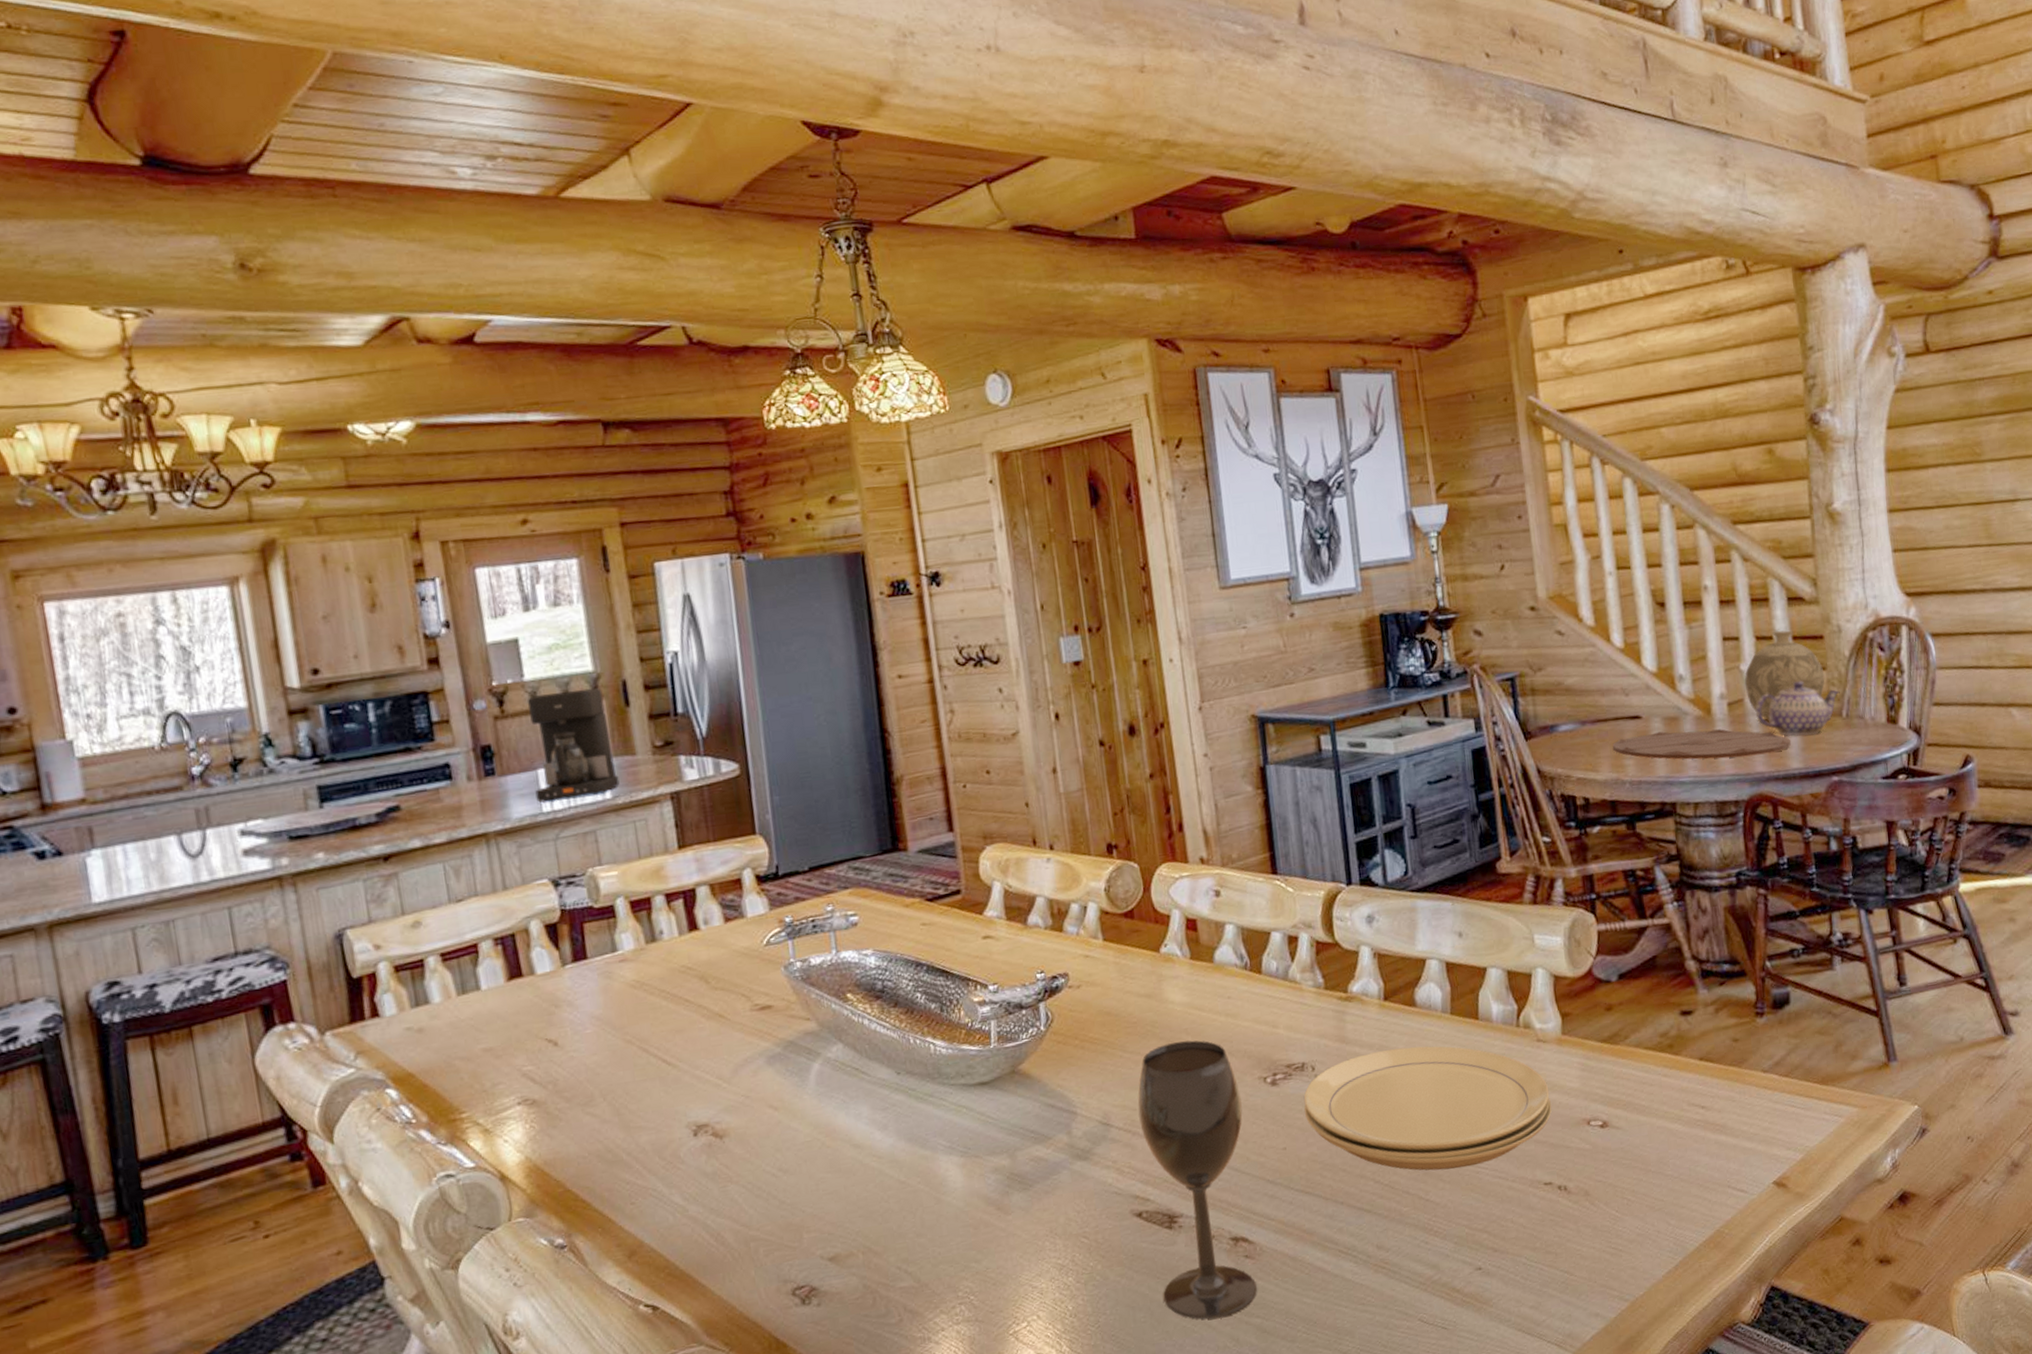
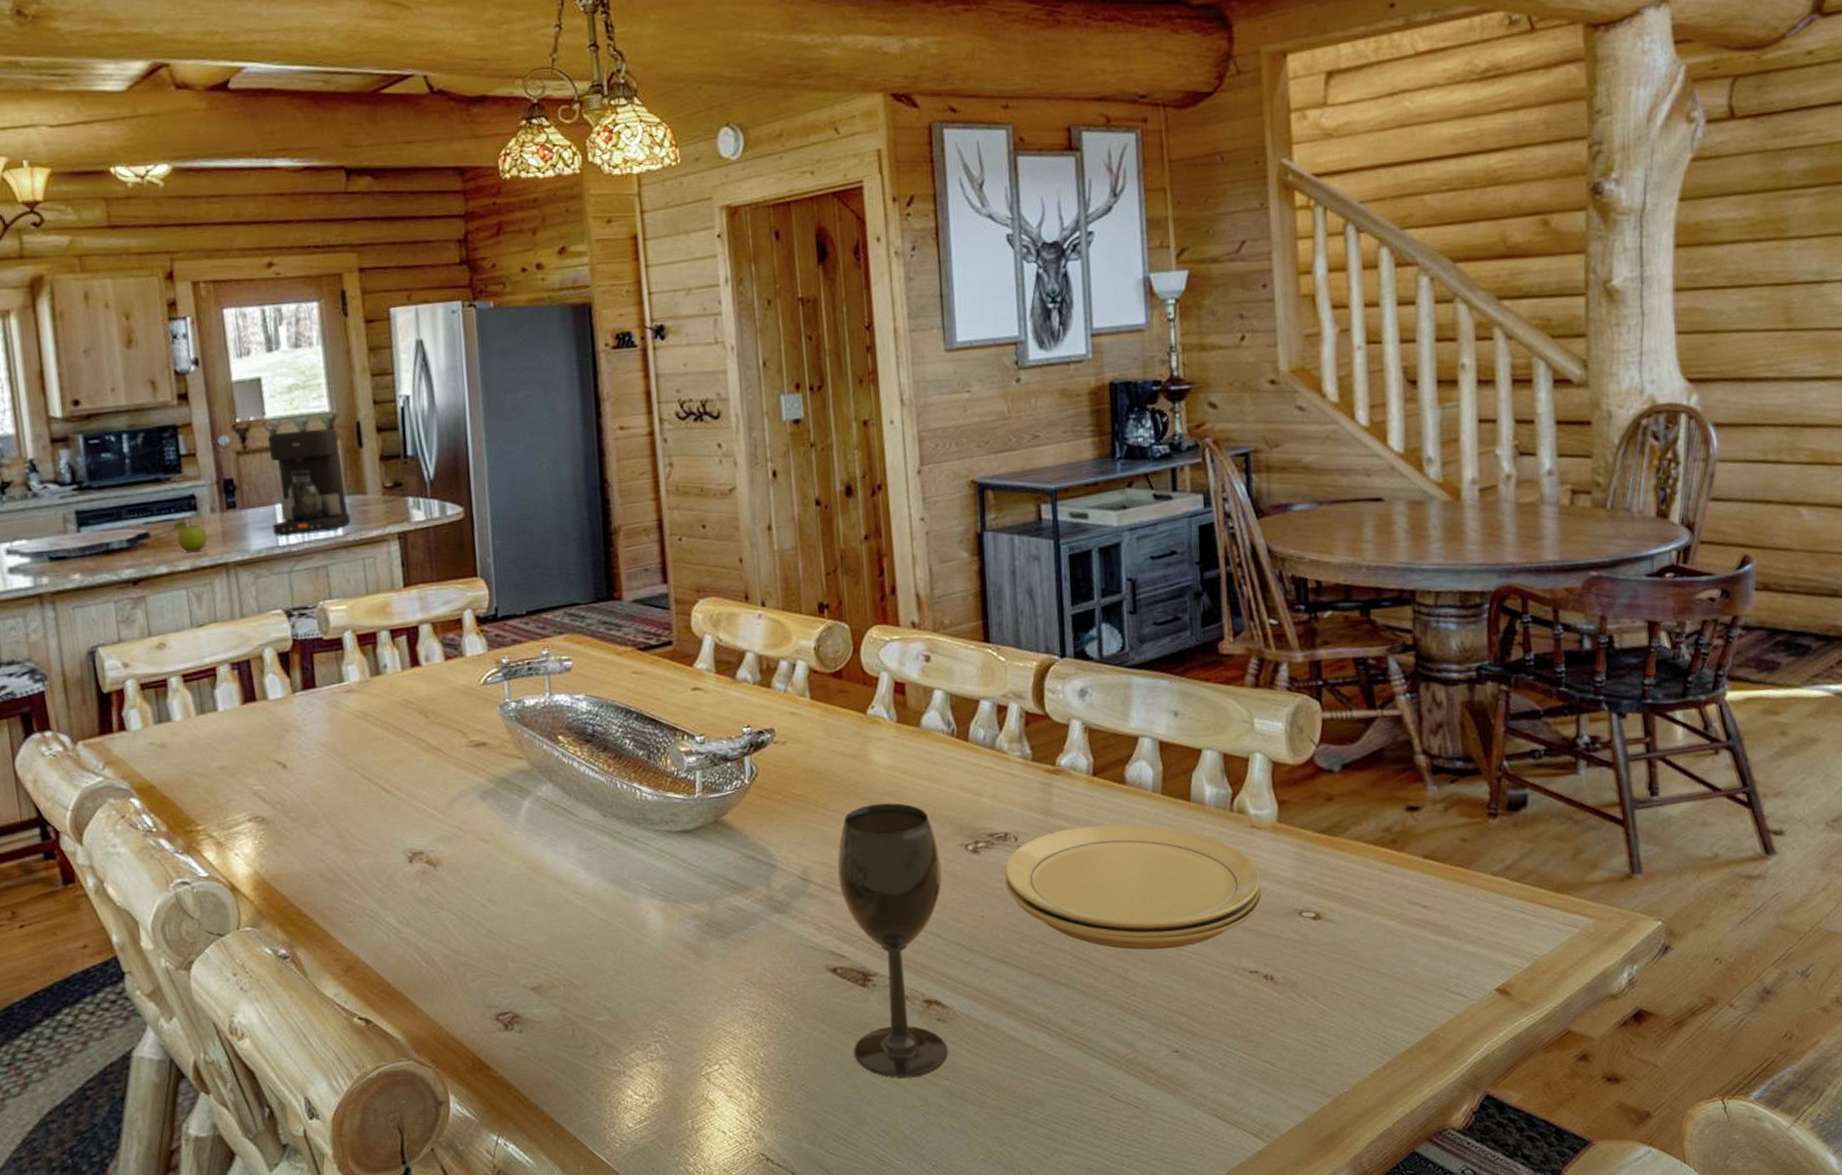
fruit: none [425,790,463,825] -> present [172,520,206,553]
placemat: present [1612,729,1791,760] -> none [1349,515,1546,547]
decorative vase: present [1744,630,1825,724] -> none [1499,414,1590,512]
teapot: present [1755,681,1840,737] -> none [1509,469,1606,528]

